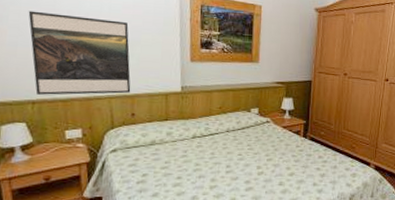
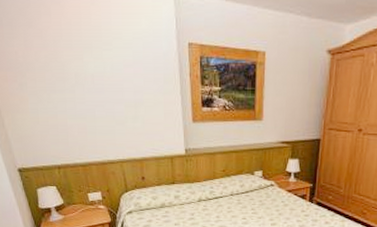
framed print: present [28,10,131,95] -> none [42,76,139,160]

